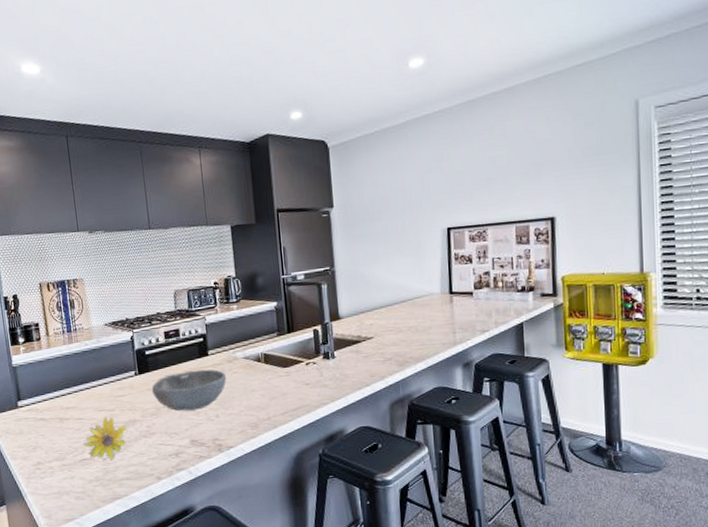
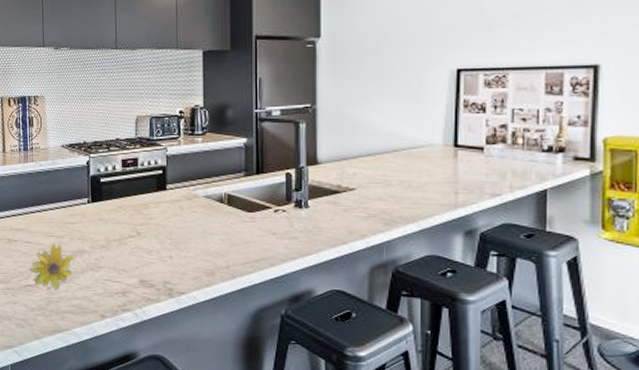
bowl: present [152,369,226,411] -> none [104,204,183,248]

